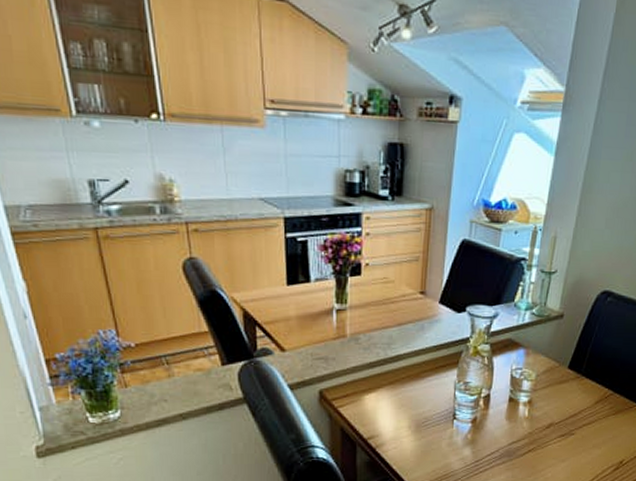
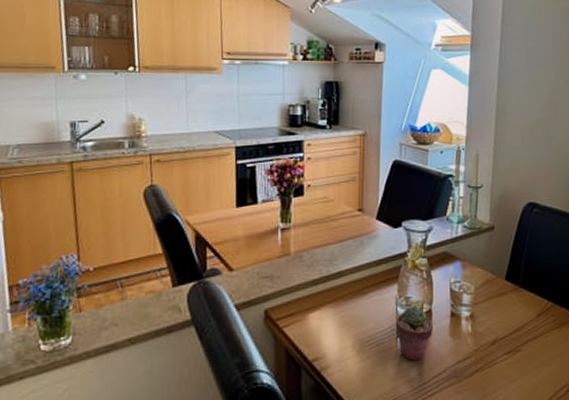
potted succulent: none [452,390,491,441] -> present [395,305,434,361]

